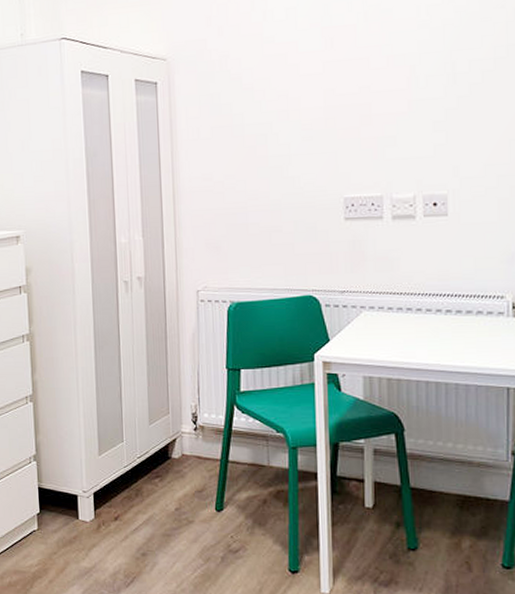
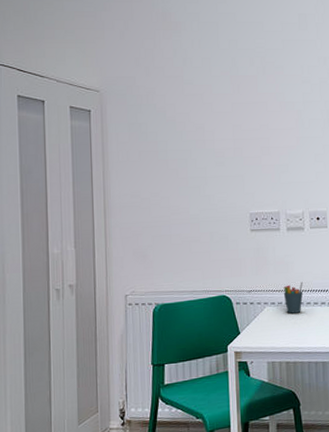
pen holder: none [385,282,412,321] -> present [283,281,303,314]

